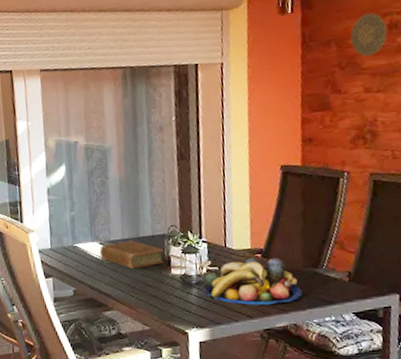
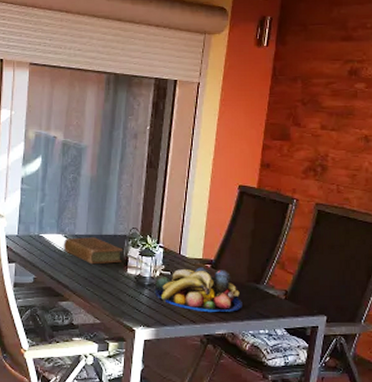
decorative plate: present [350,12,388,57] -> none [315,57,348,97]

